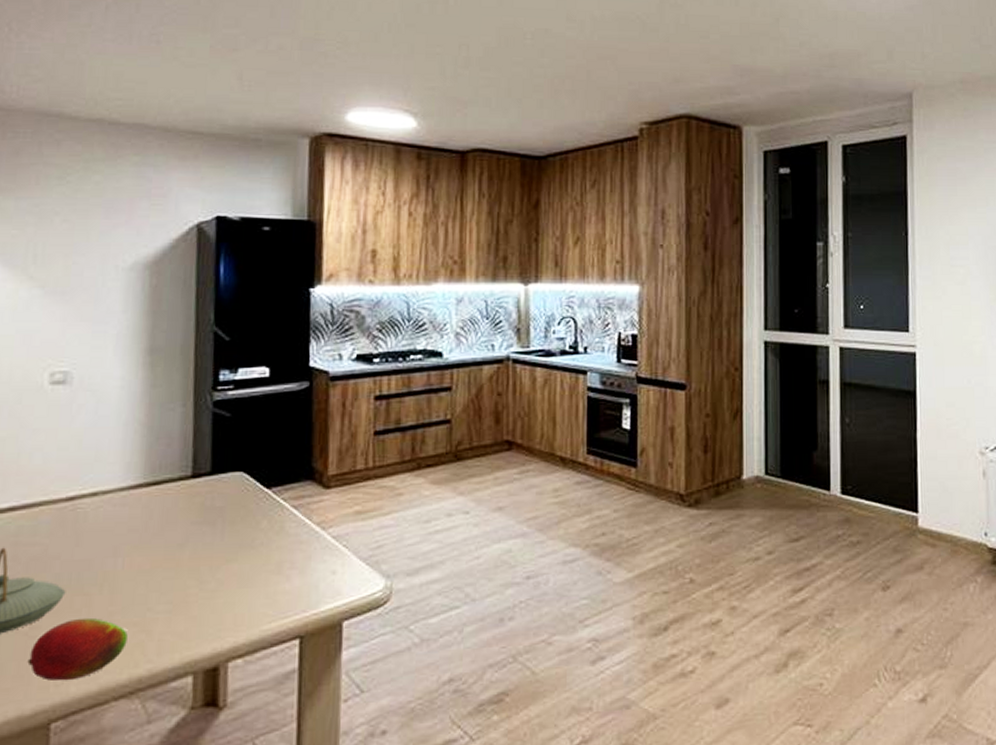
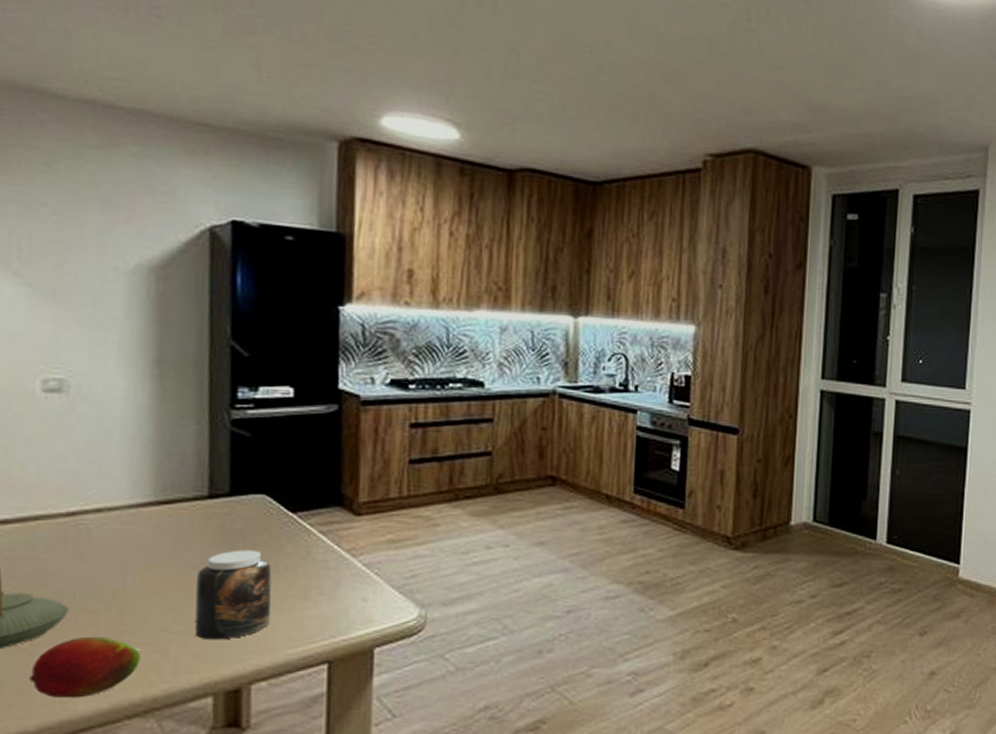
jar: none [177,526,248,619] -> present [194,550,272,640]

